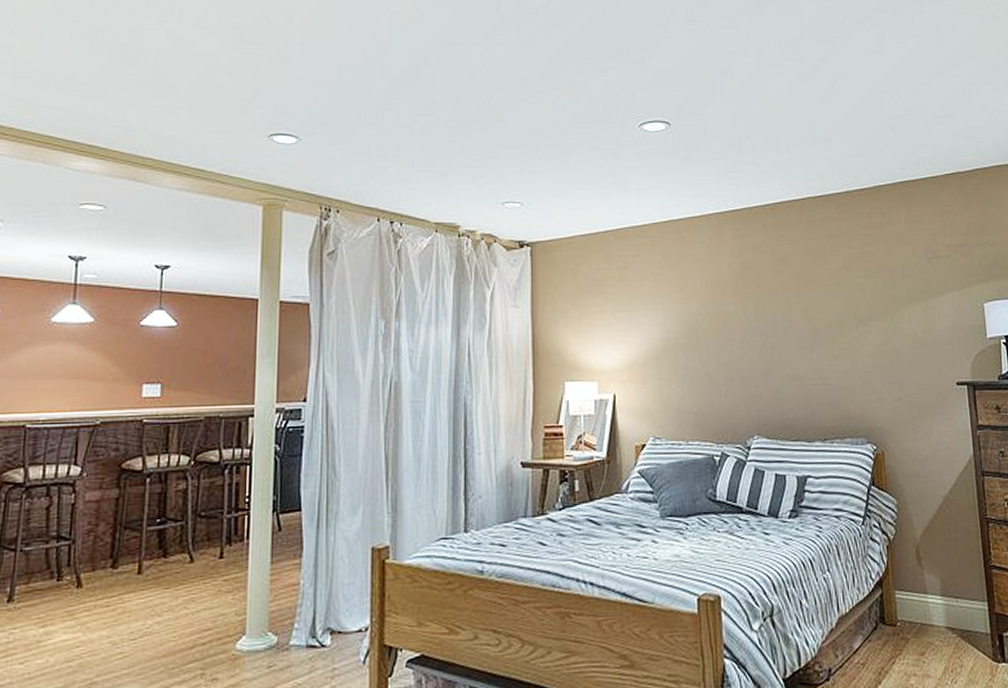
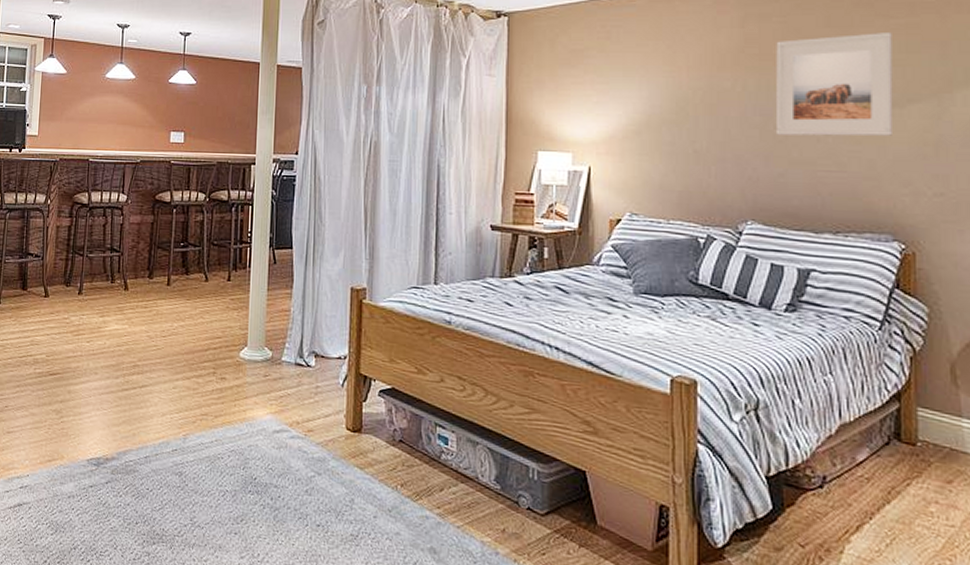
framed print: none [767,260,861,354] -> present [775,33,894,136]

